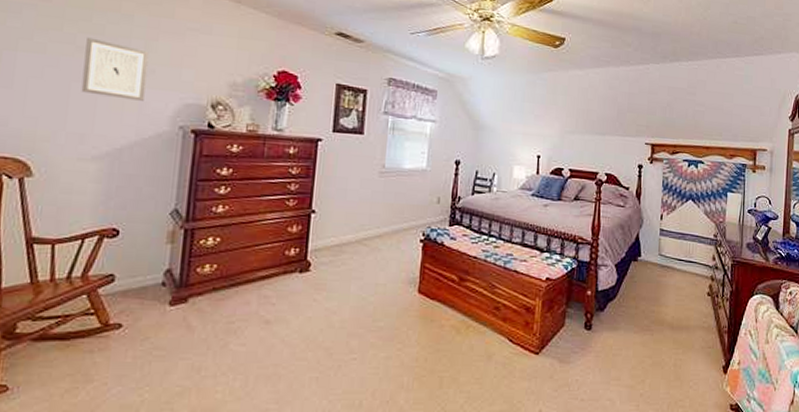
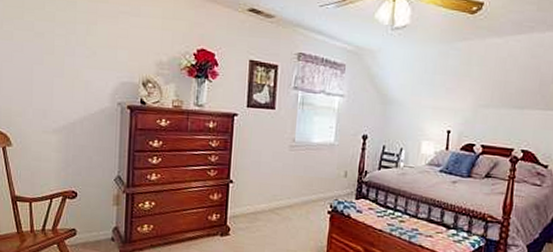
wall art: present [81,37,149,101] -> none [41,24,90,80]

